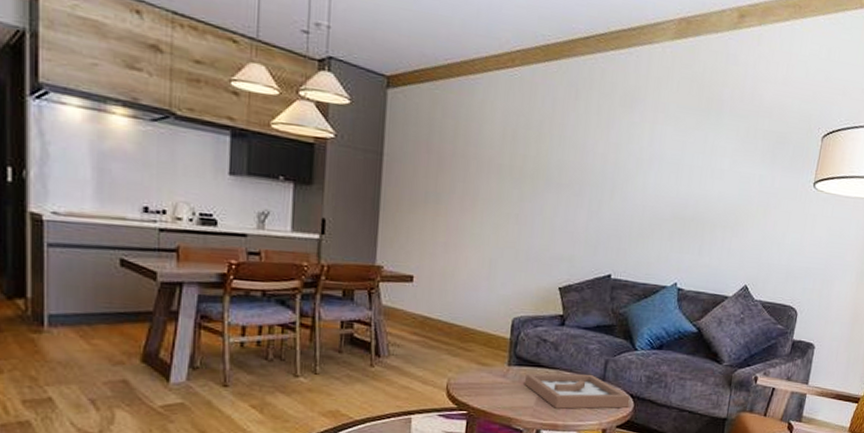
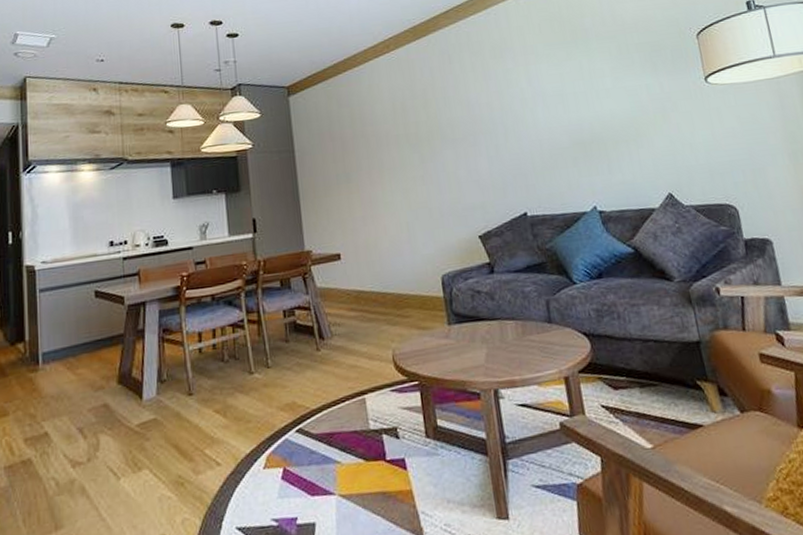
decorative tray: present [525,373,630,409] -> none [468,318,585,363]

